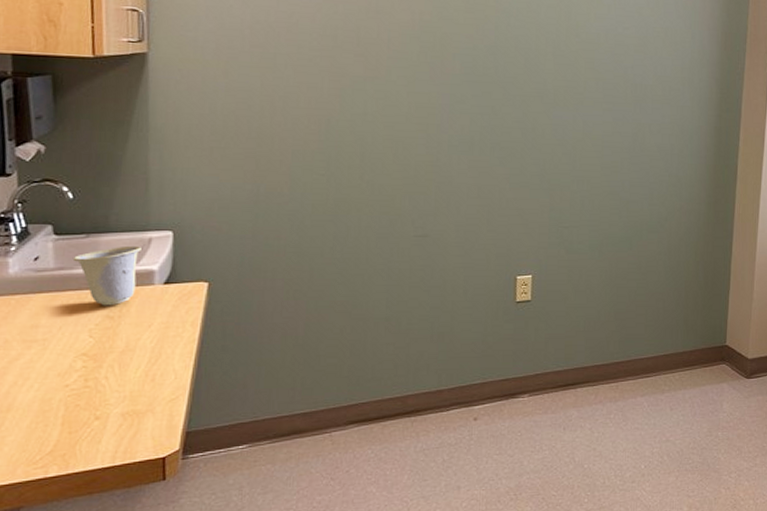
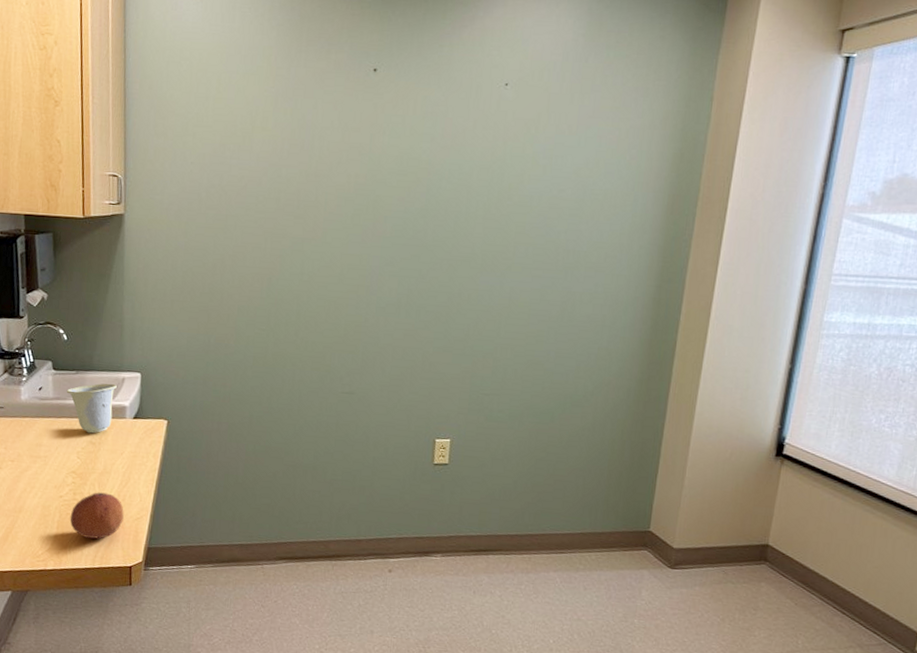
fruit: none [79,374,154,431] -> present [69,492,124,539]

